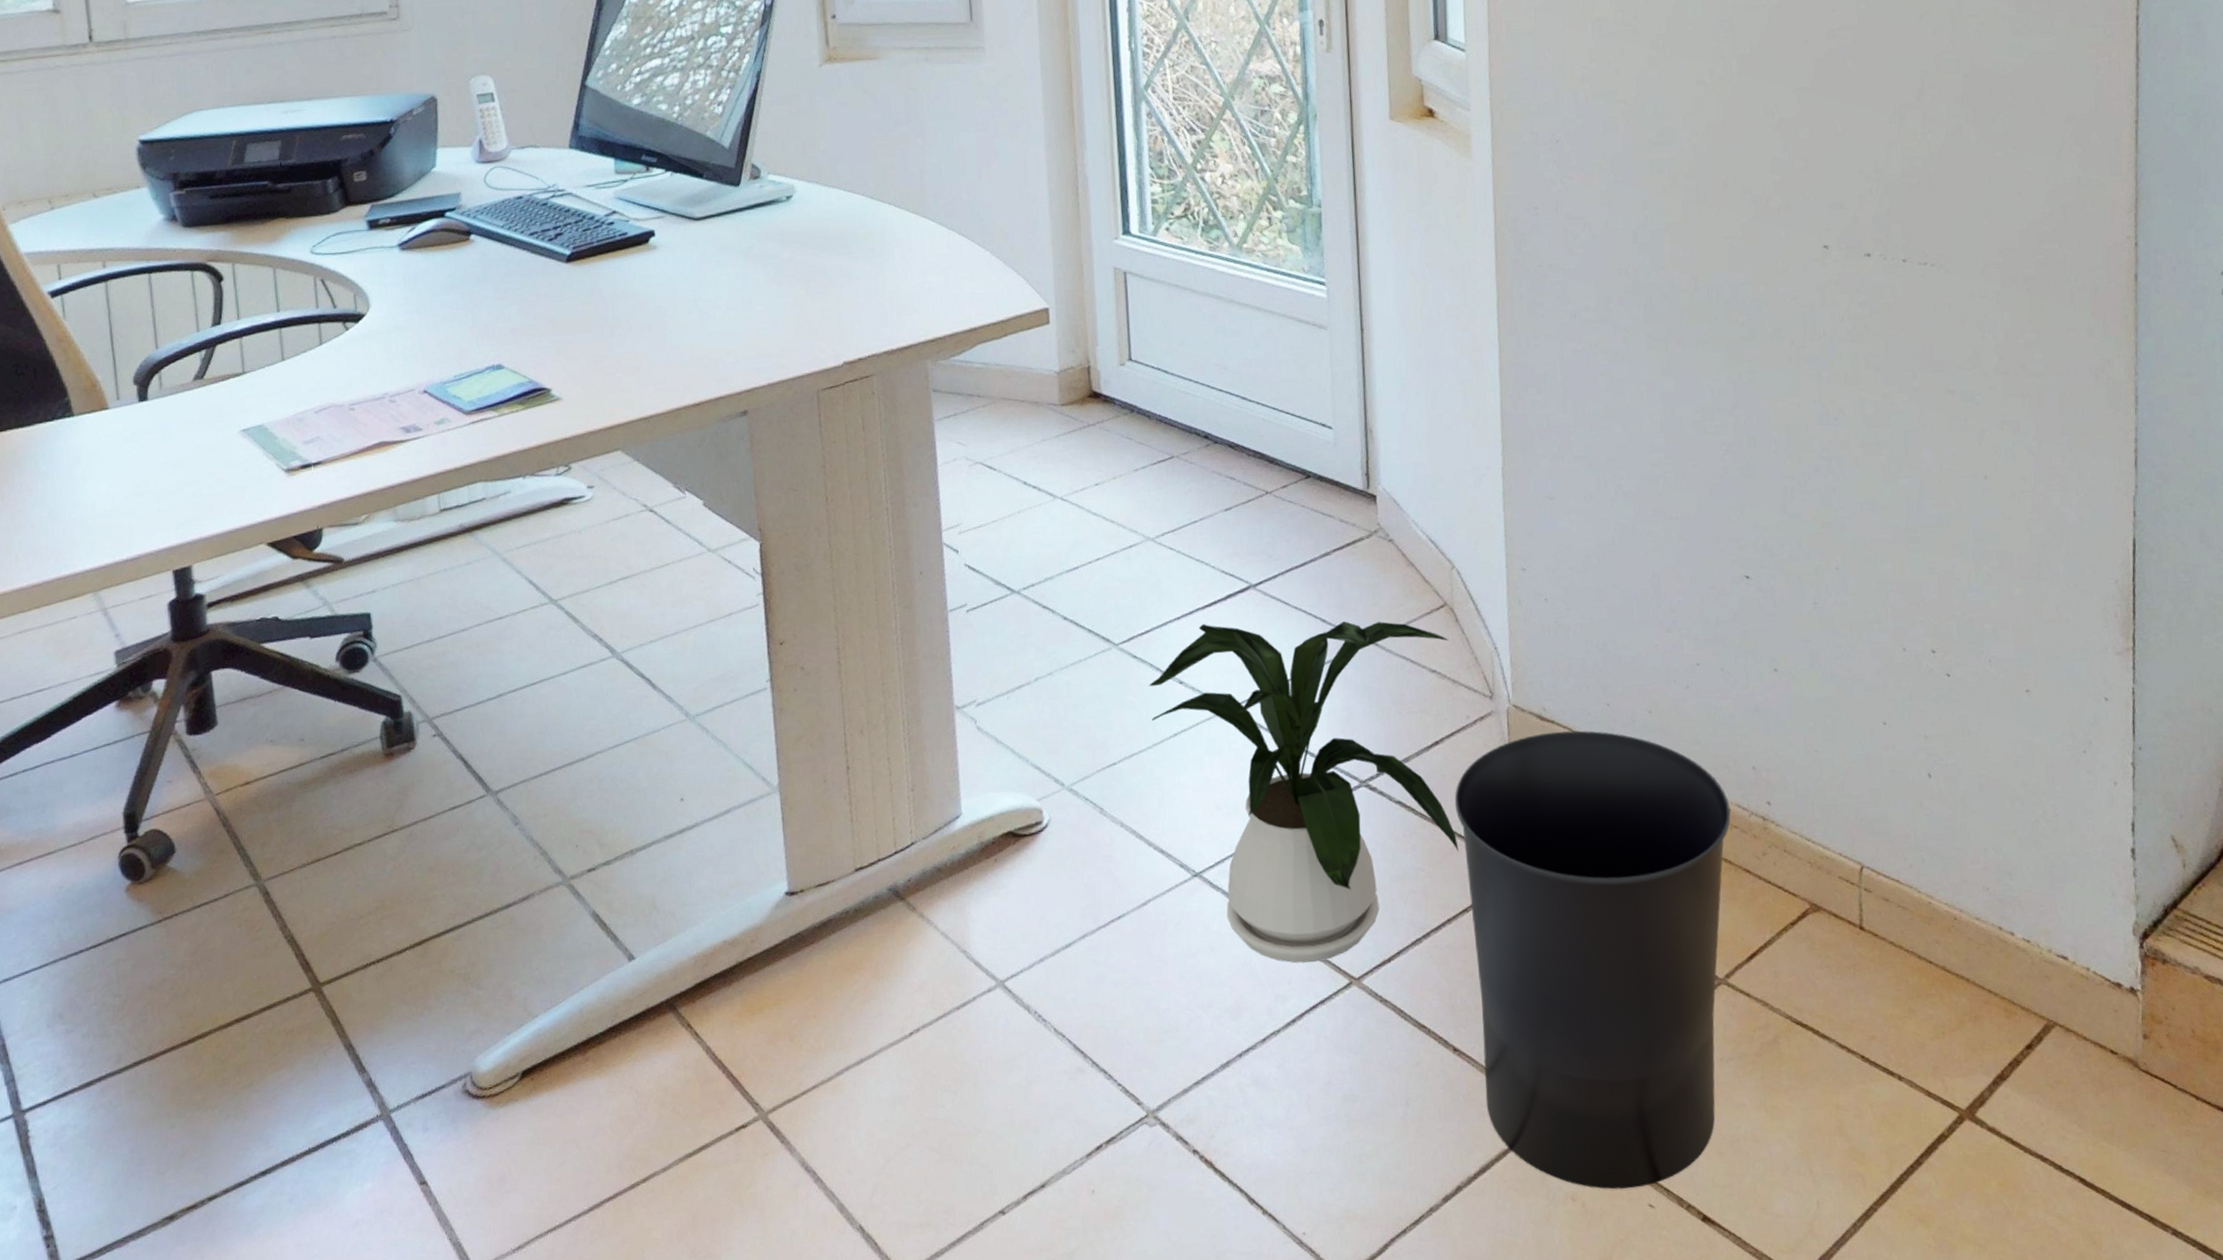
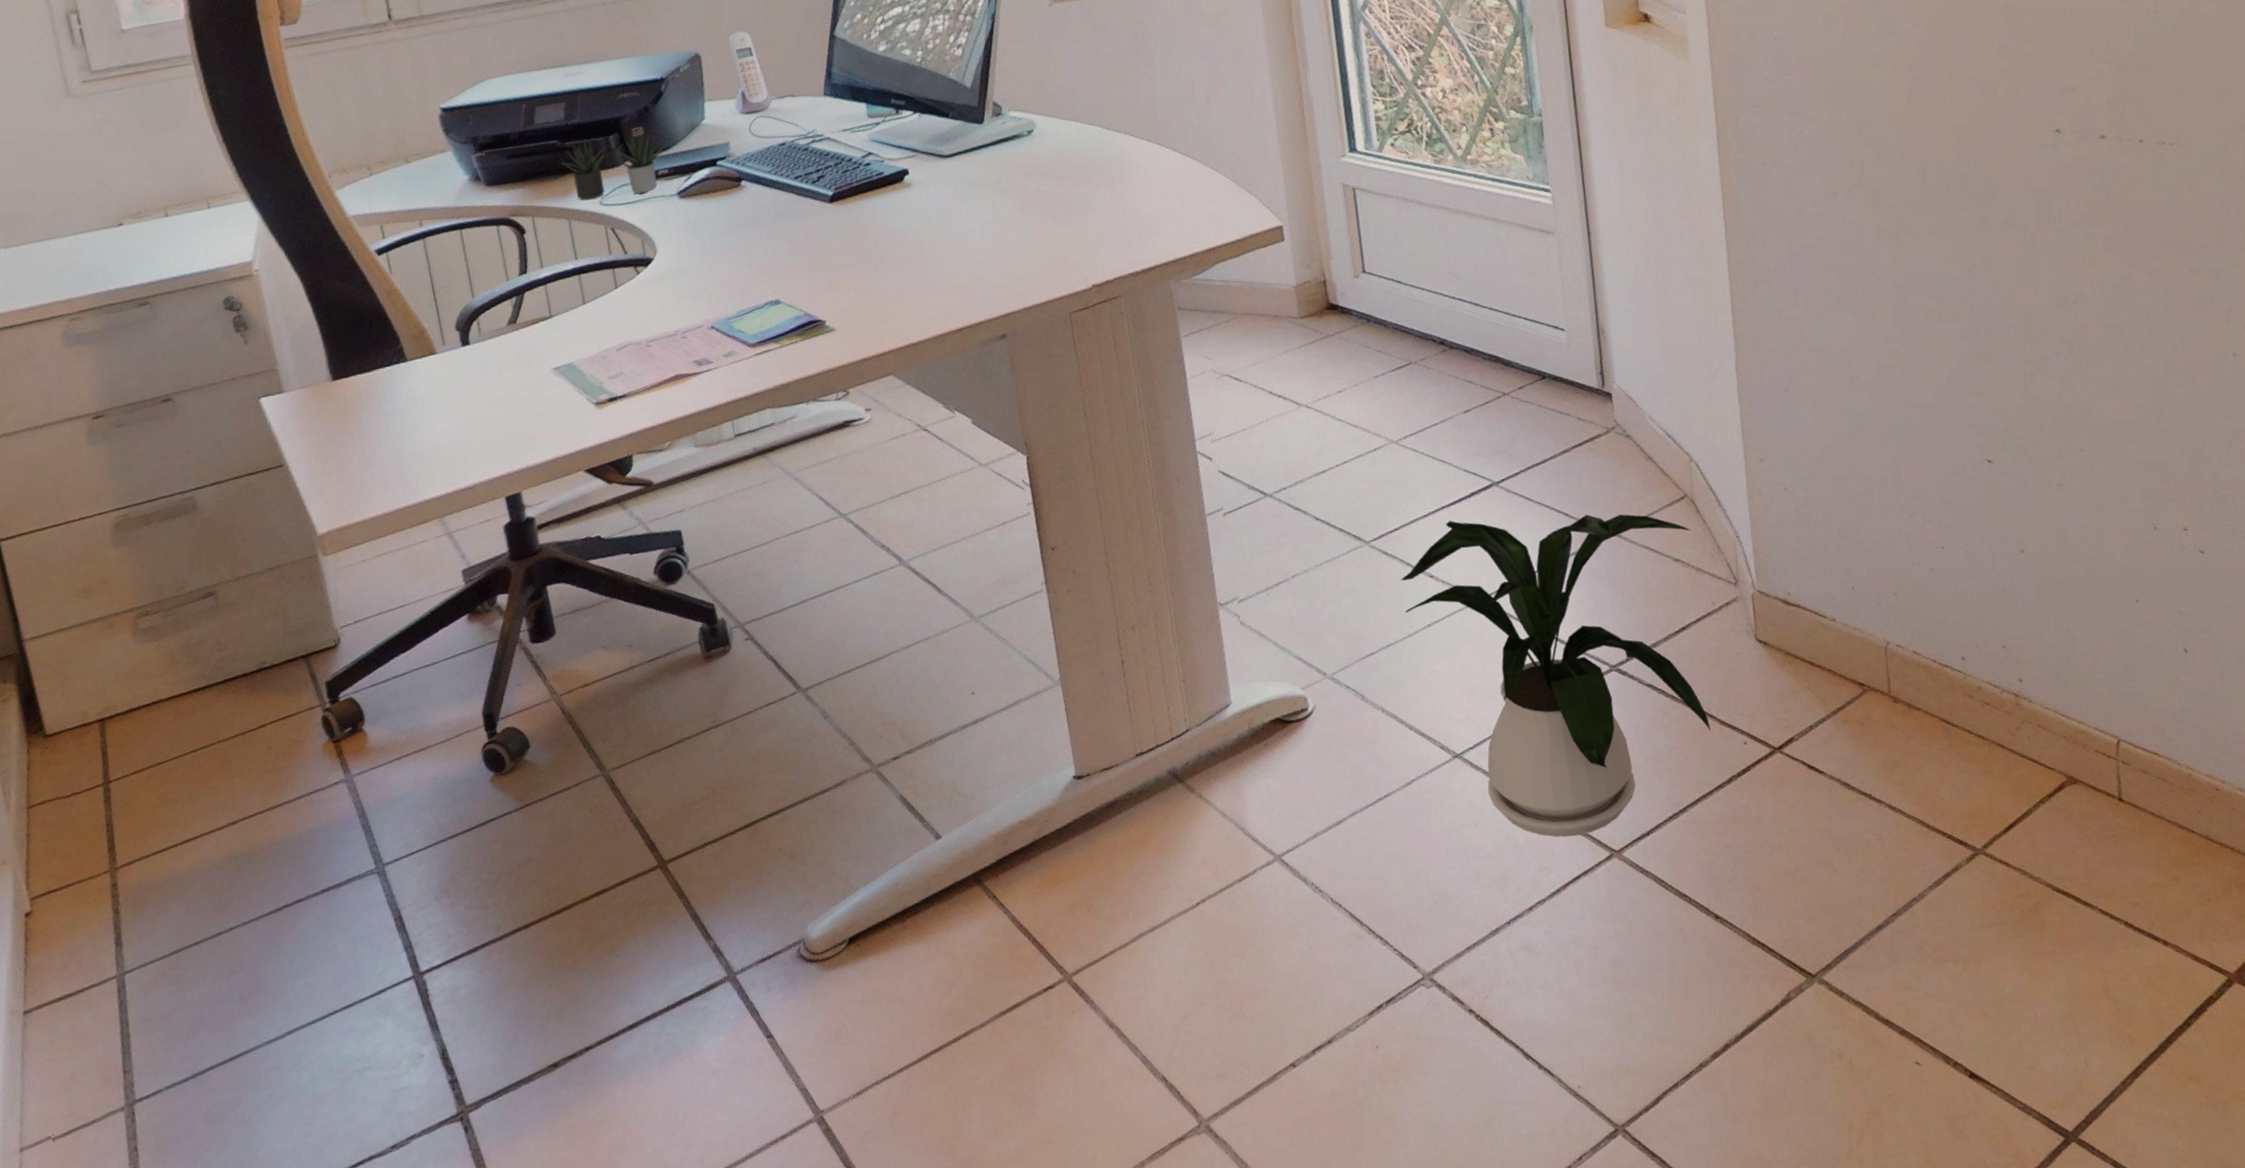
succulent plant: none [267,177,389,247] -> present [558,132,665,200]
waste bin: present [1454,730,1731,1190] -> none [1704,614,1983,1048]

